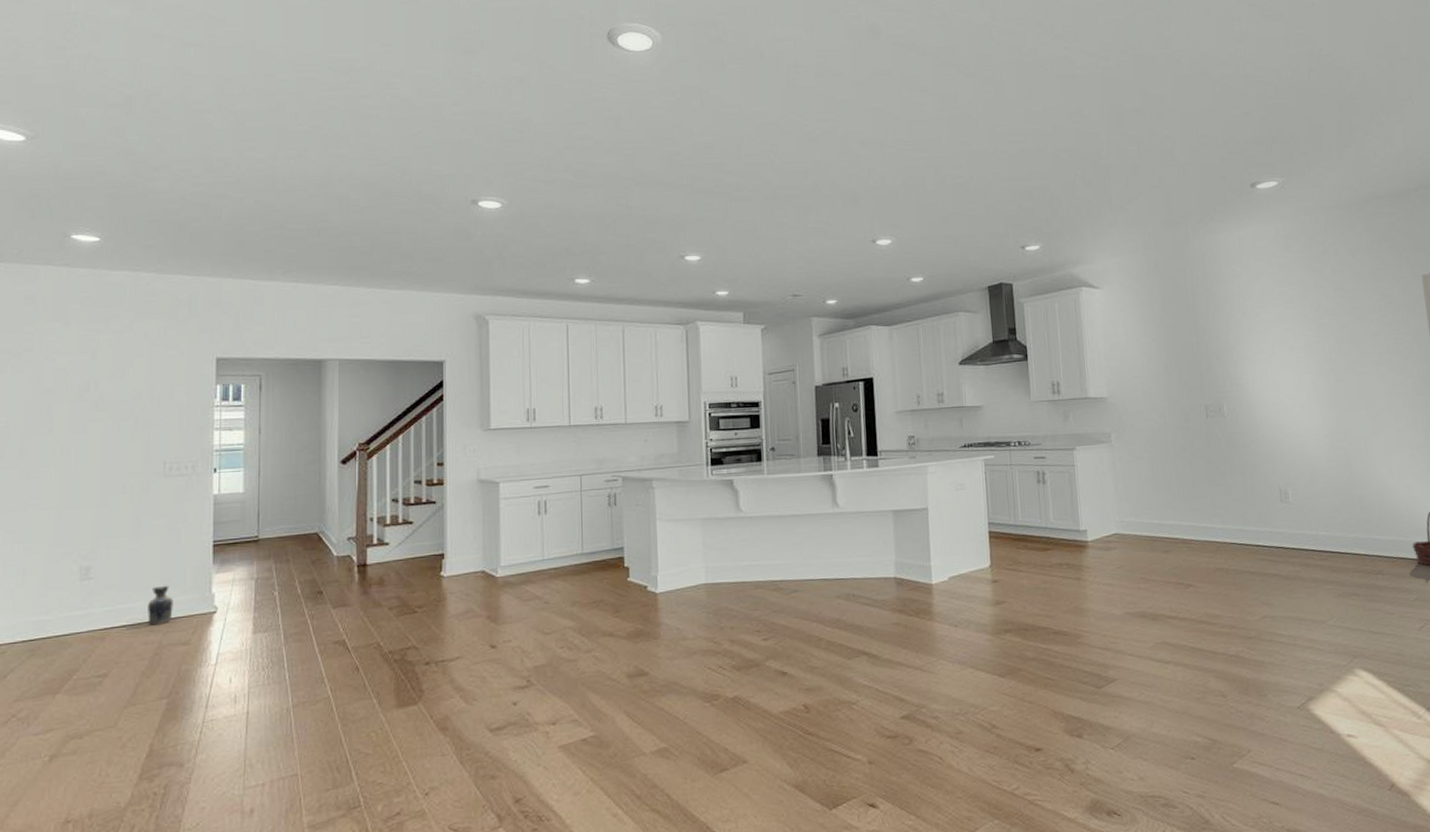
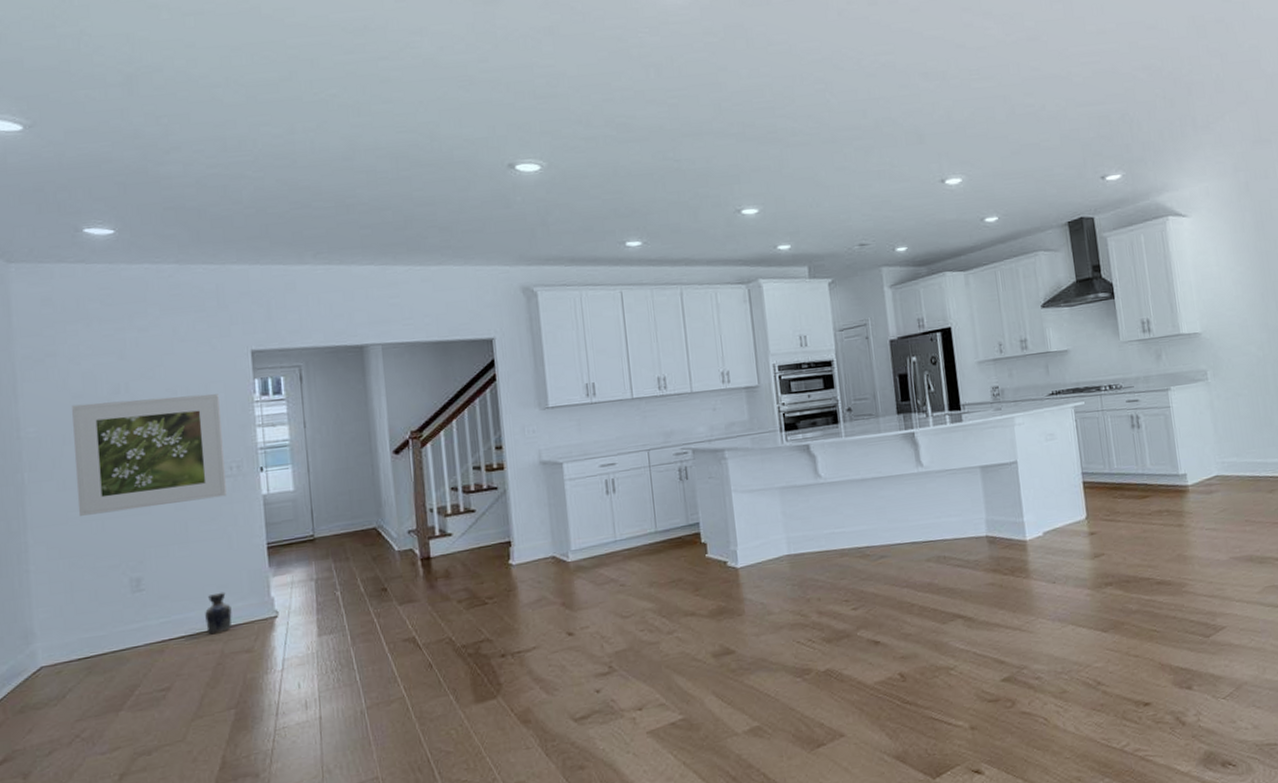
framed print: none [38,396,182,504] -> present [72,394,227,516]

